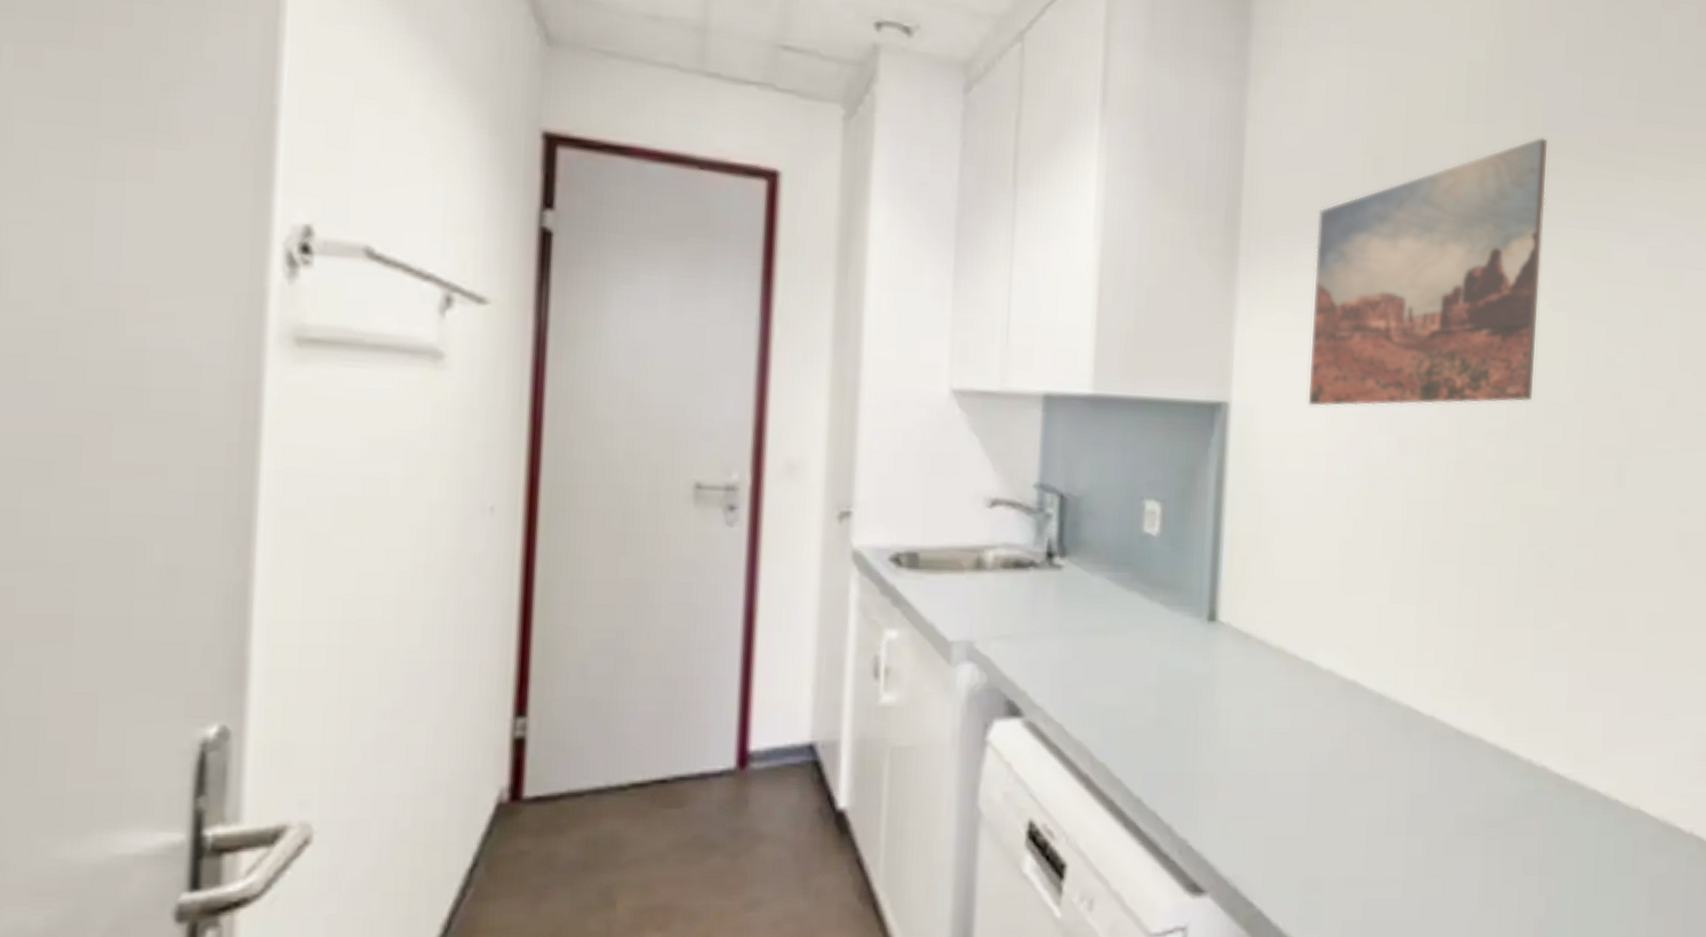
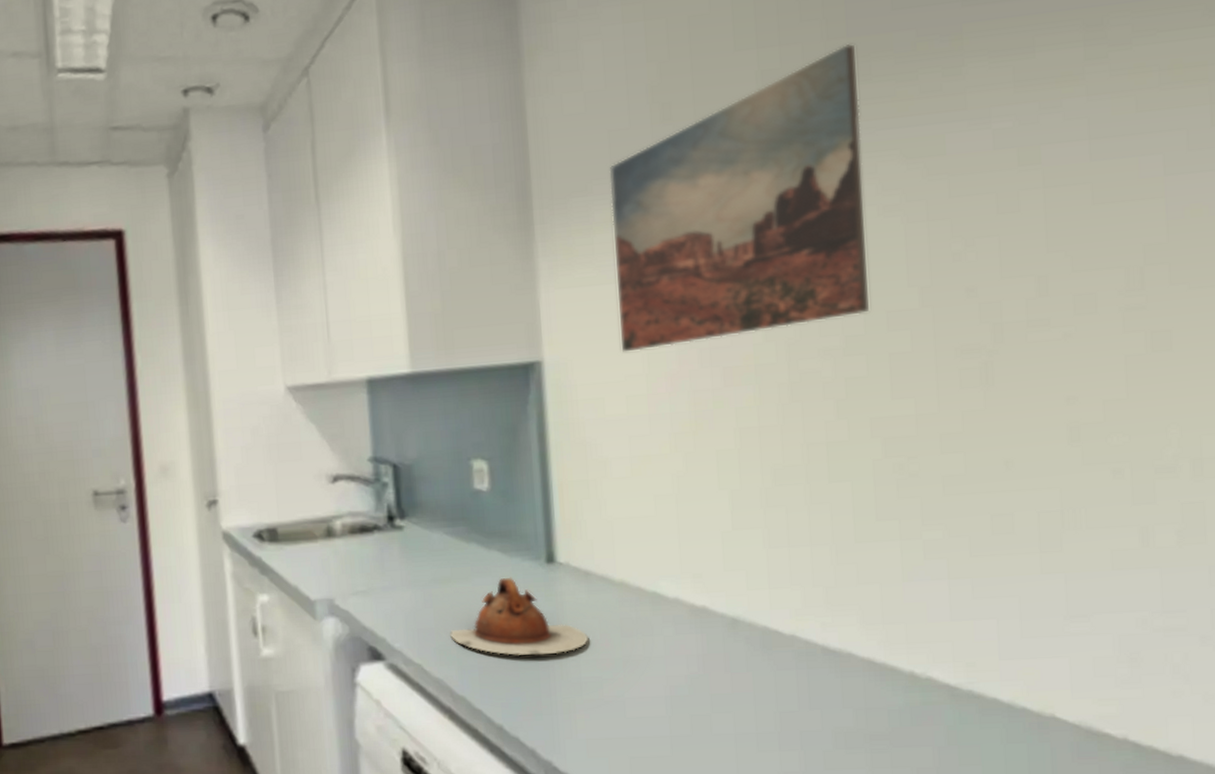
teapot: none [1098,633,1241,722] -> present [450,577,589,656]

